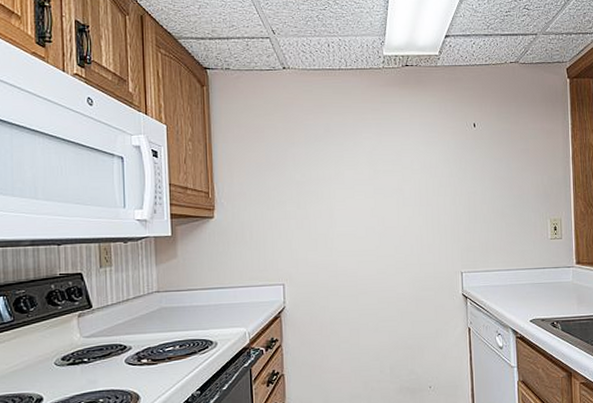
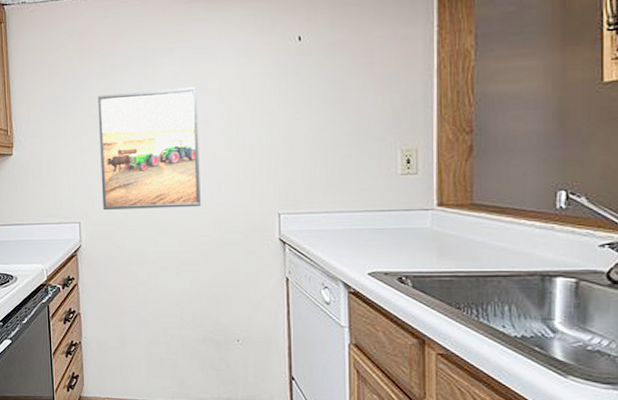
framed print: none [301,160,397,273] -> present [97,87,201,211]

